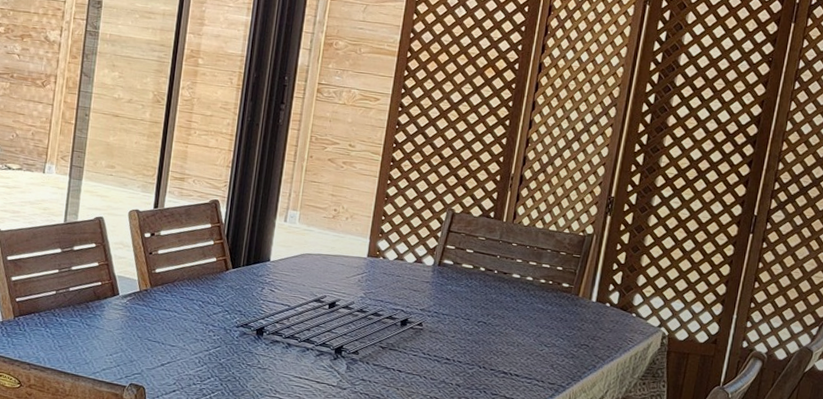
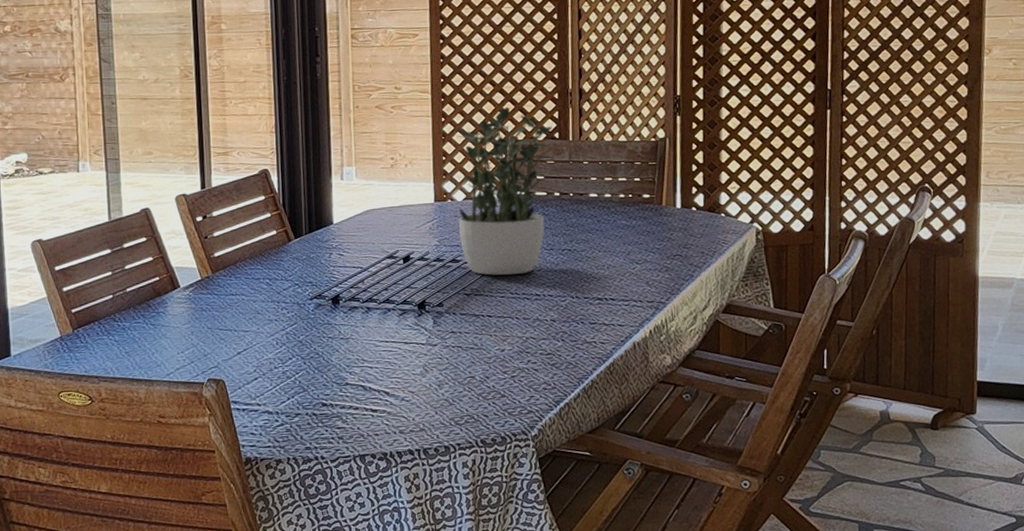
potted plant: none [385,180,489,338] -> present [456,106,554,275]

